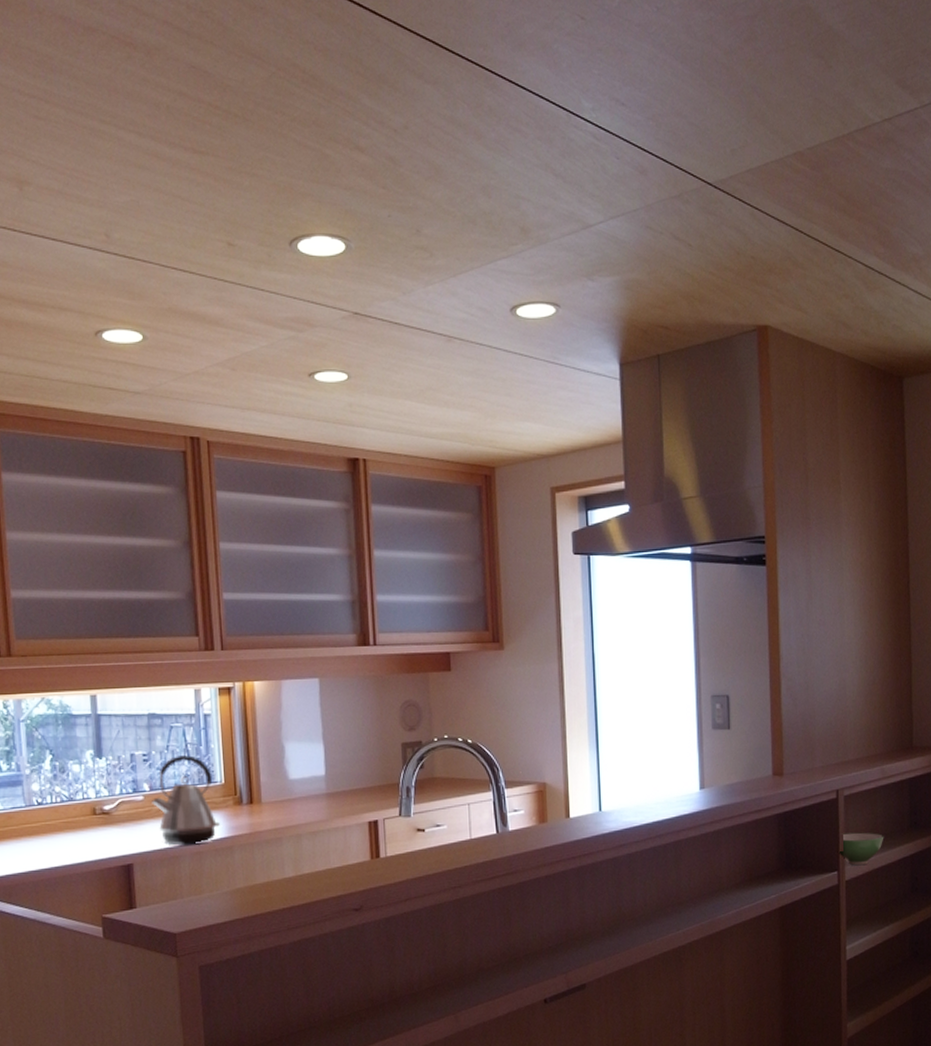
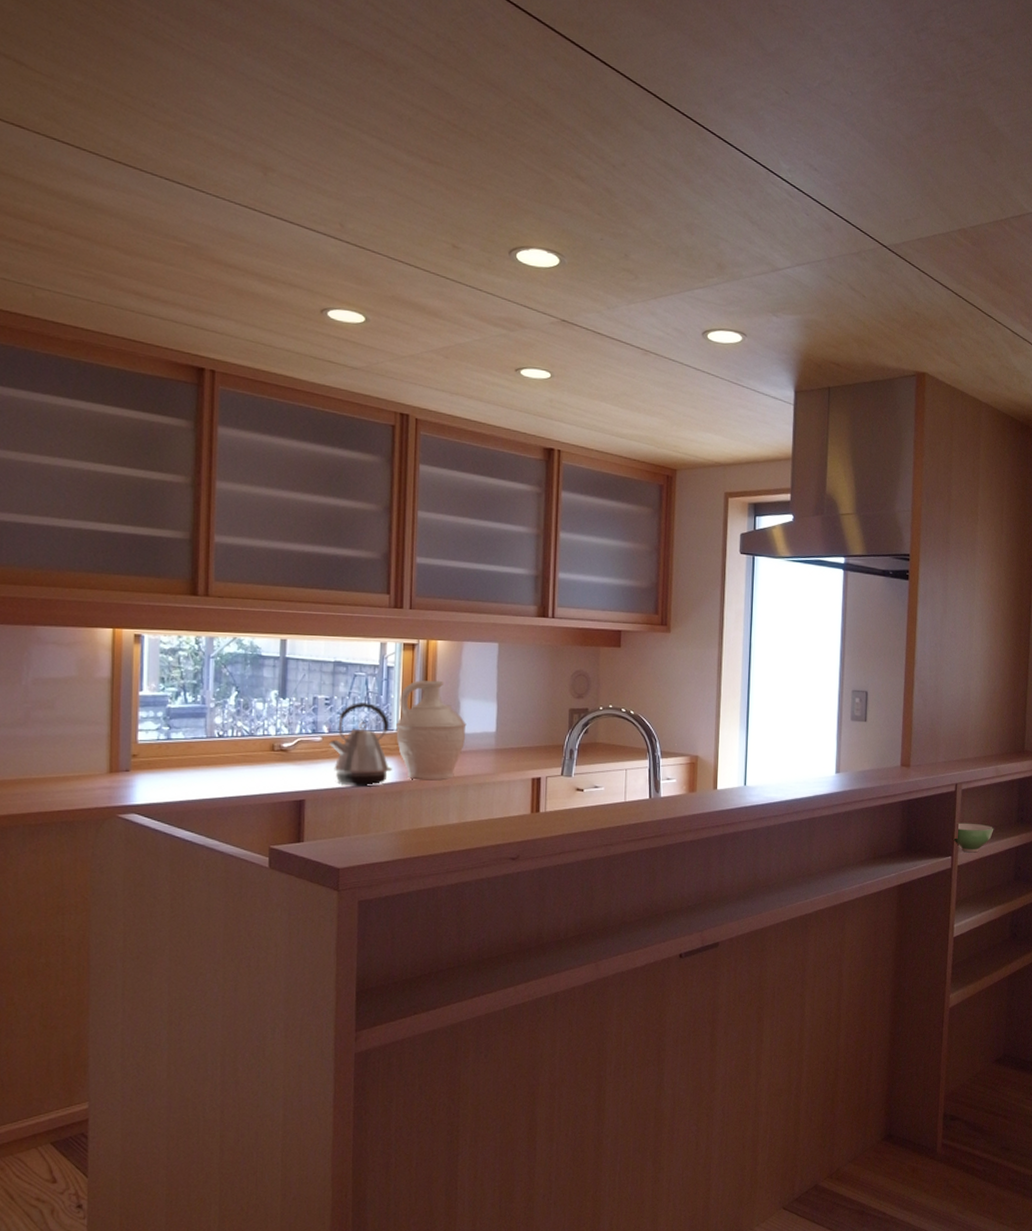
ceramic jug: none [219,724,294,834] -> present [396,680,467,781]

